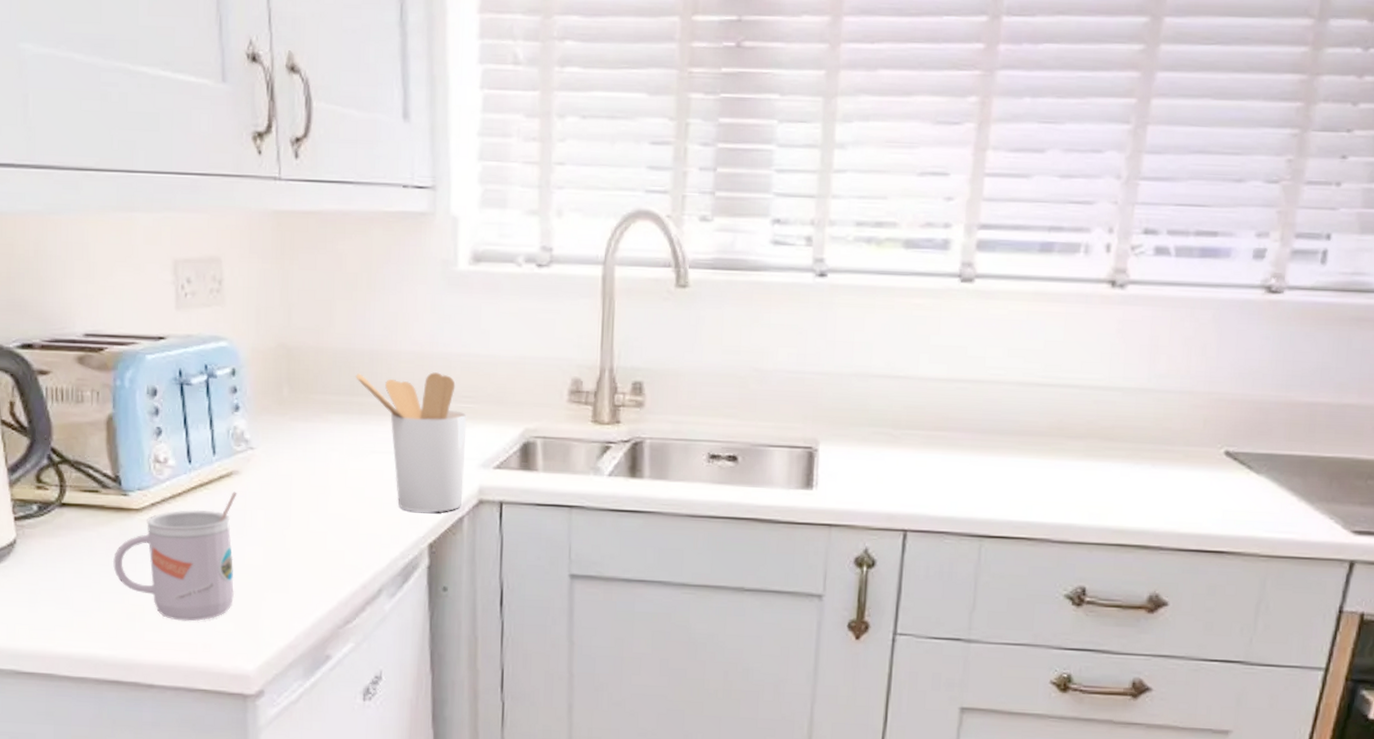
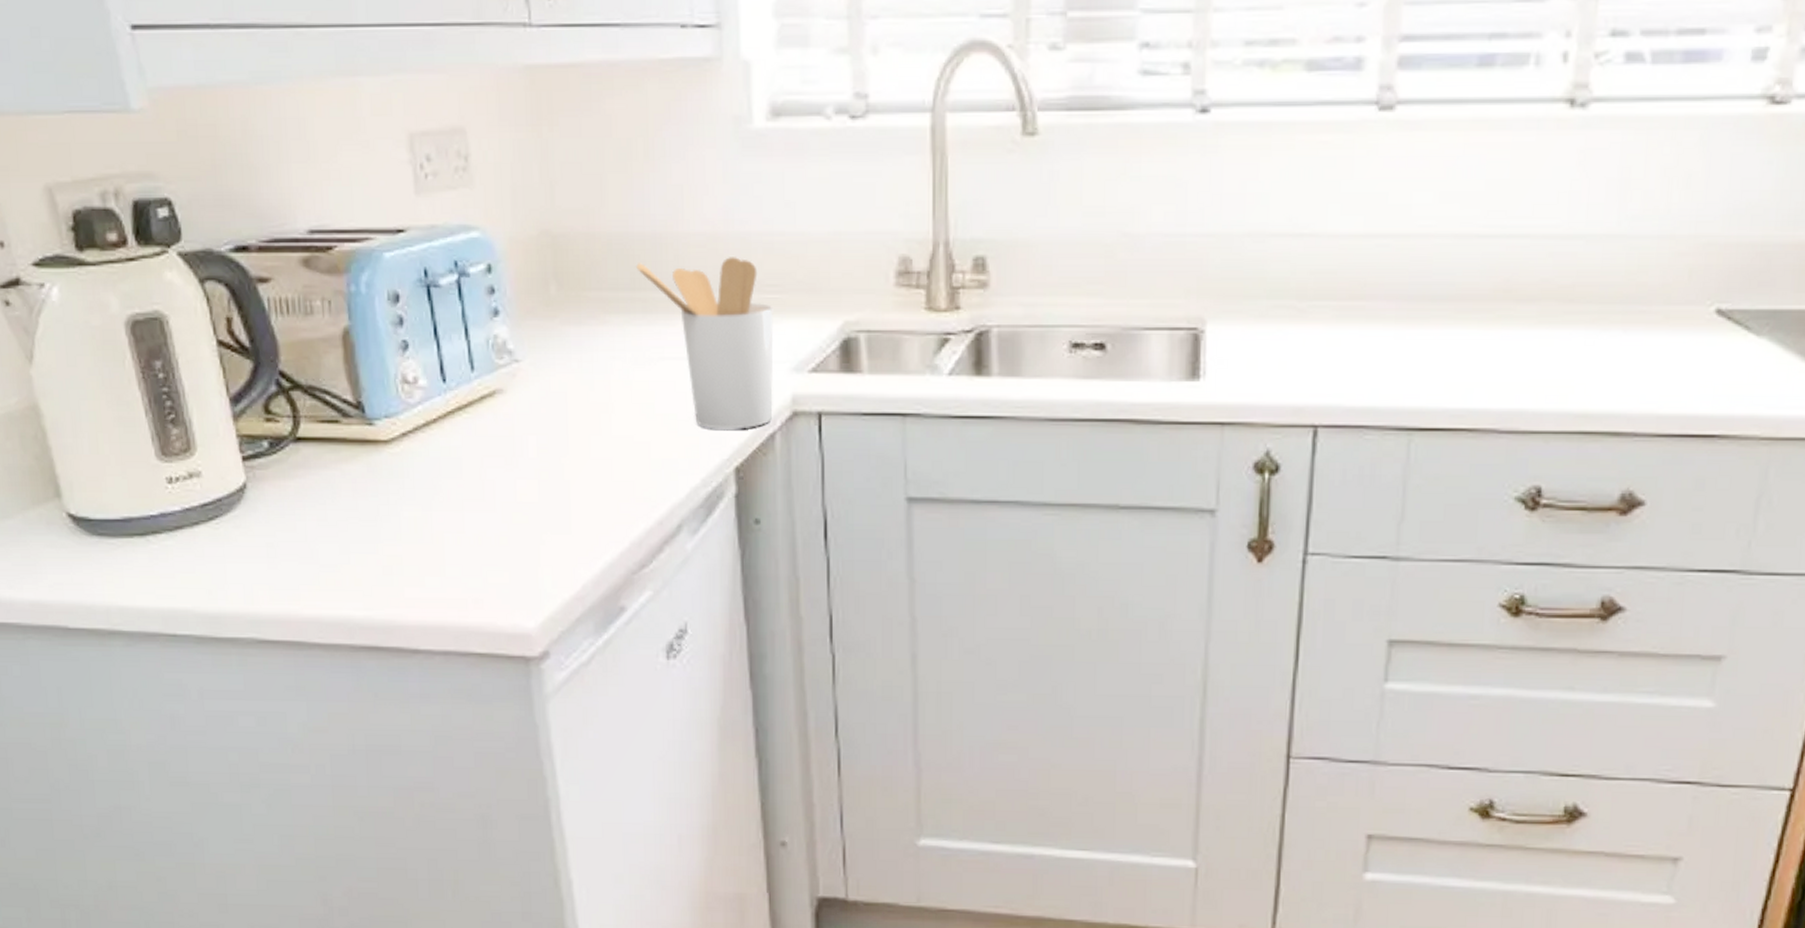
mug: present [112,491,237,622] -> none [361,414,508,573]

